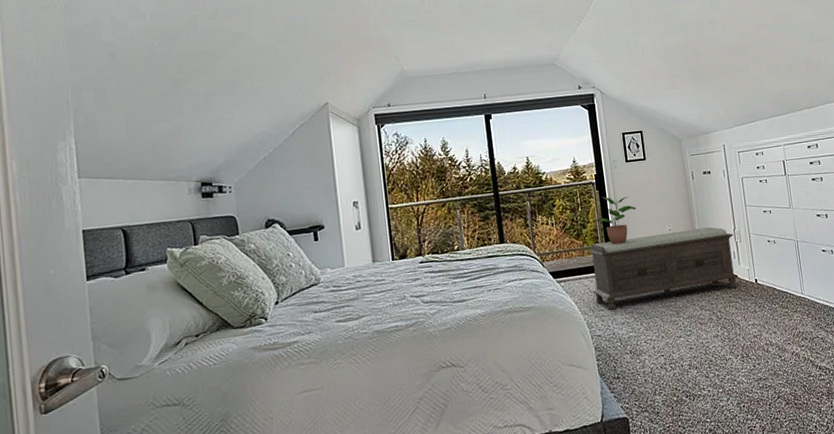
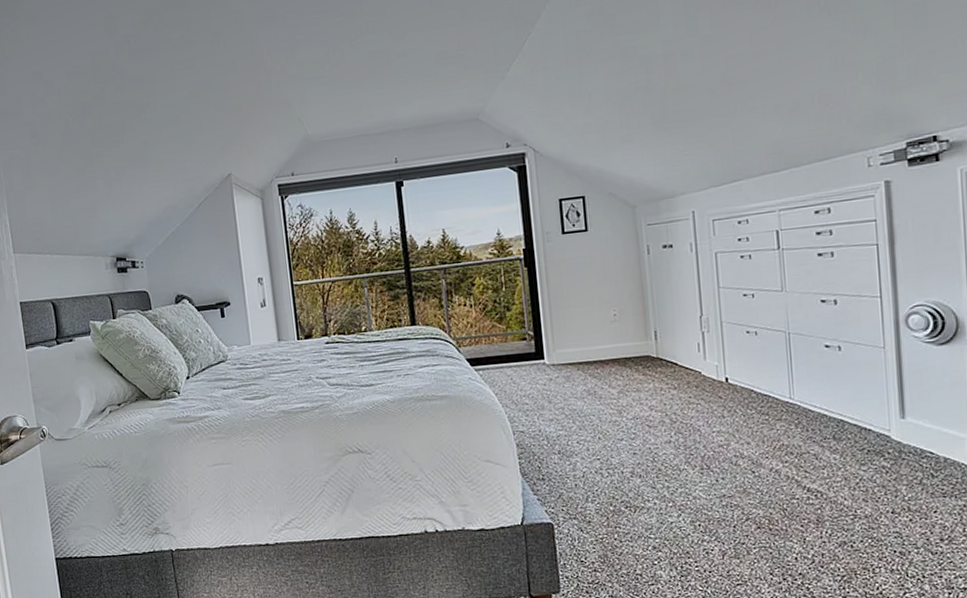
bench: present [588,227,739,310] -> none [512,313,703,404]
potted plant: present [595,196,636,245] -> none [522,274,573,331]

